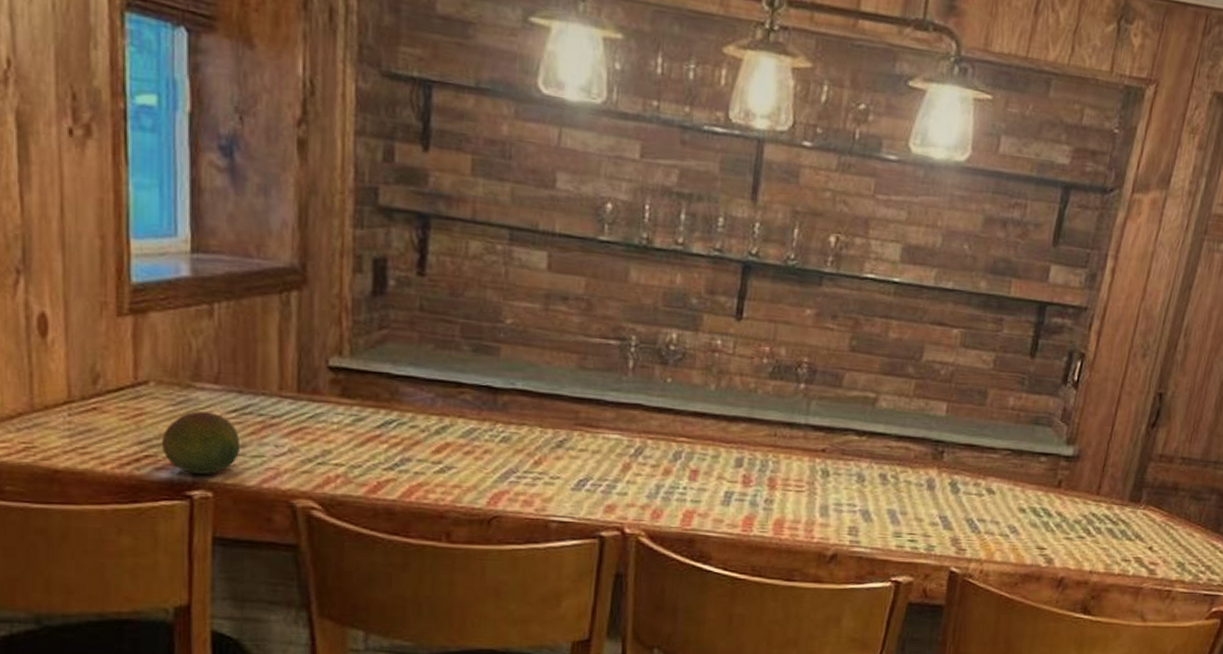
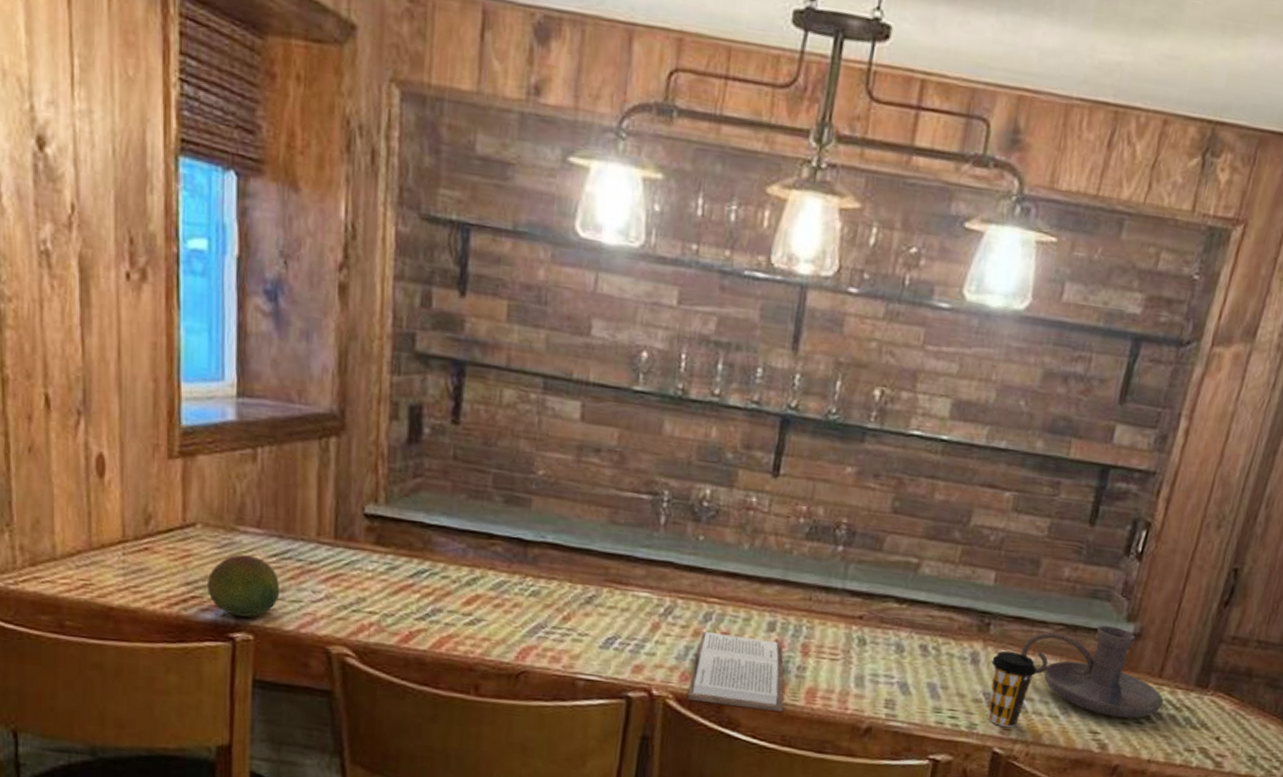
book: none [659,470,753,543] -> present [687,632,784,712]
coffee cup: none [943,476,987,548] -> present [987,650,1037,728]
candle holder: none [972,449,1102,534] -> present [1020,625,1164,719]

